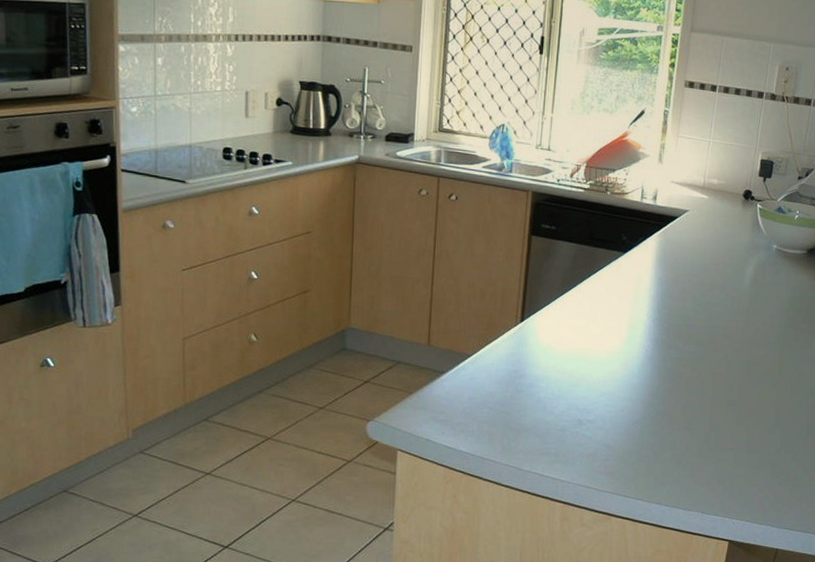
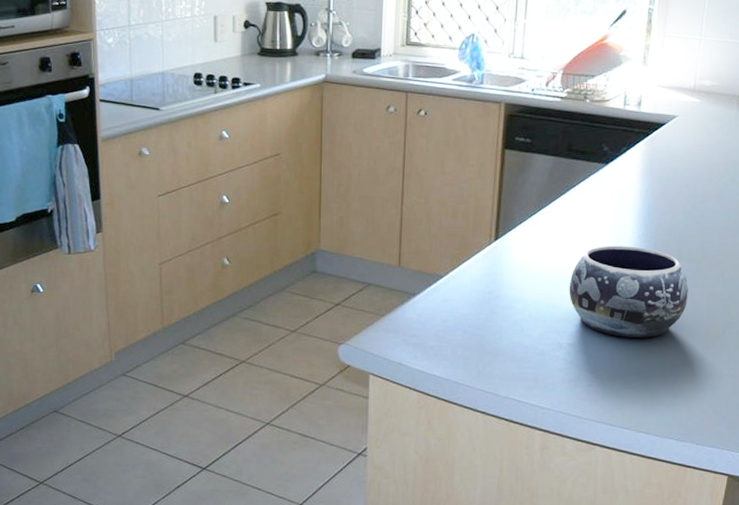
decorative bowl: none [589,328,696,415] -> present [569,245,688,338]

